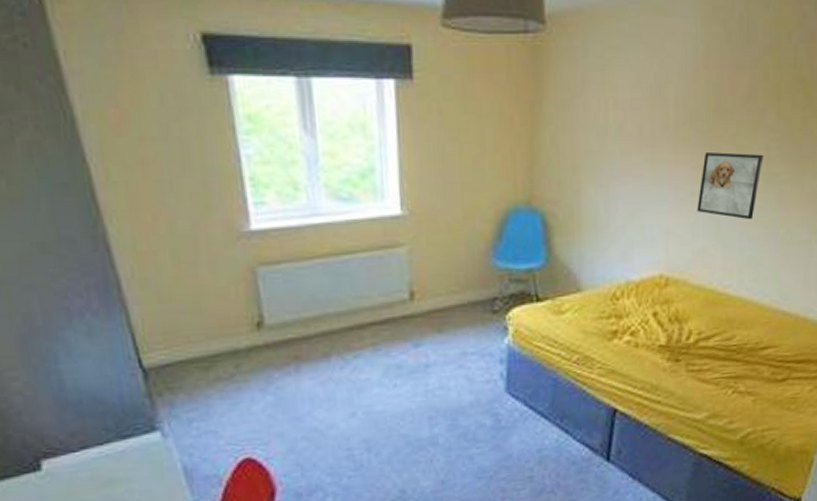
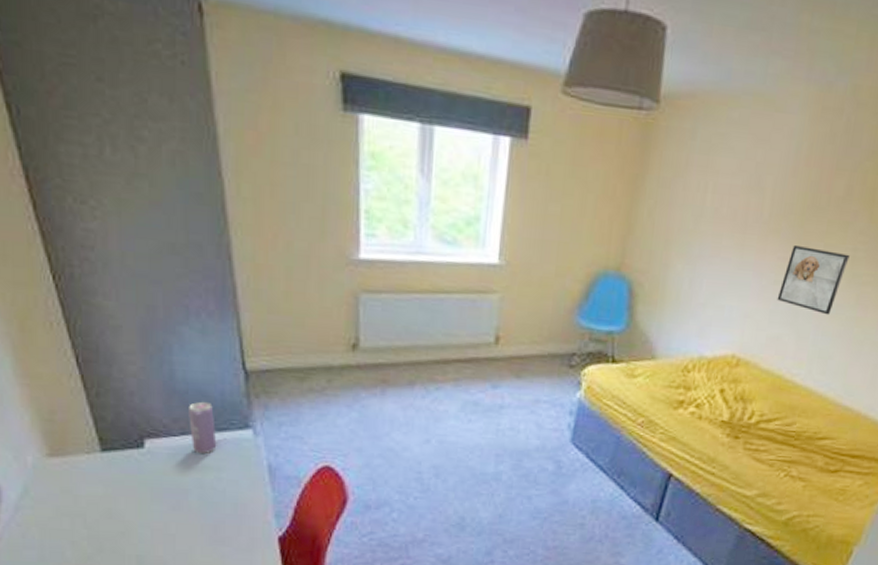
beverage can: none [85,409,123,468] -> present [189,401,217,455]

